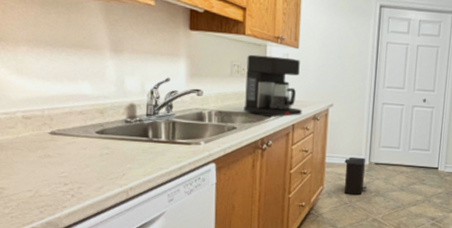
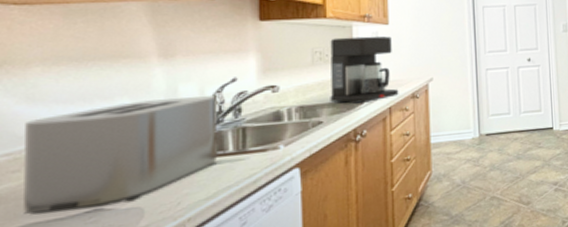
toaster: none [17,86,153,167] -> present [24,96,217,215]
pedal bin: present [344,156,368,196] -> none [452,130,481,176]

